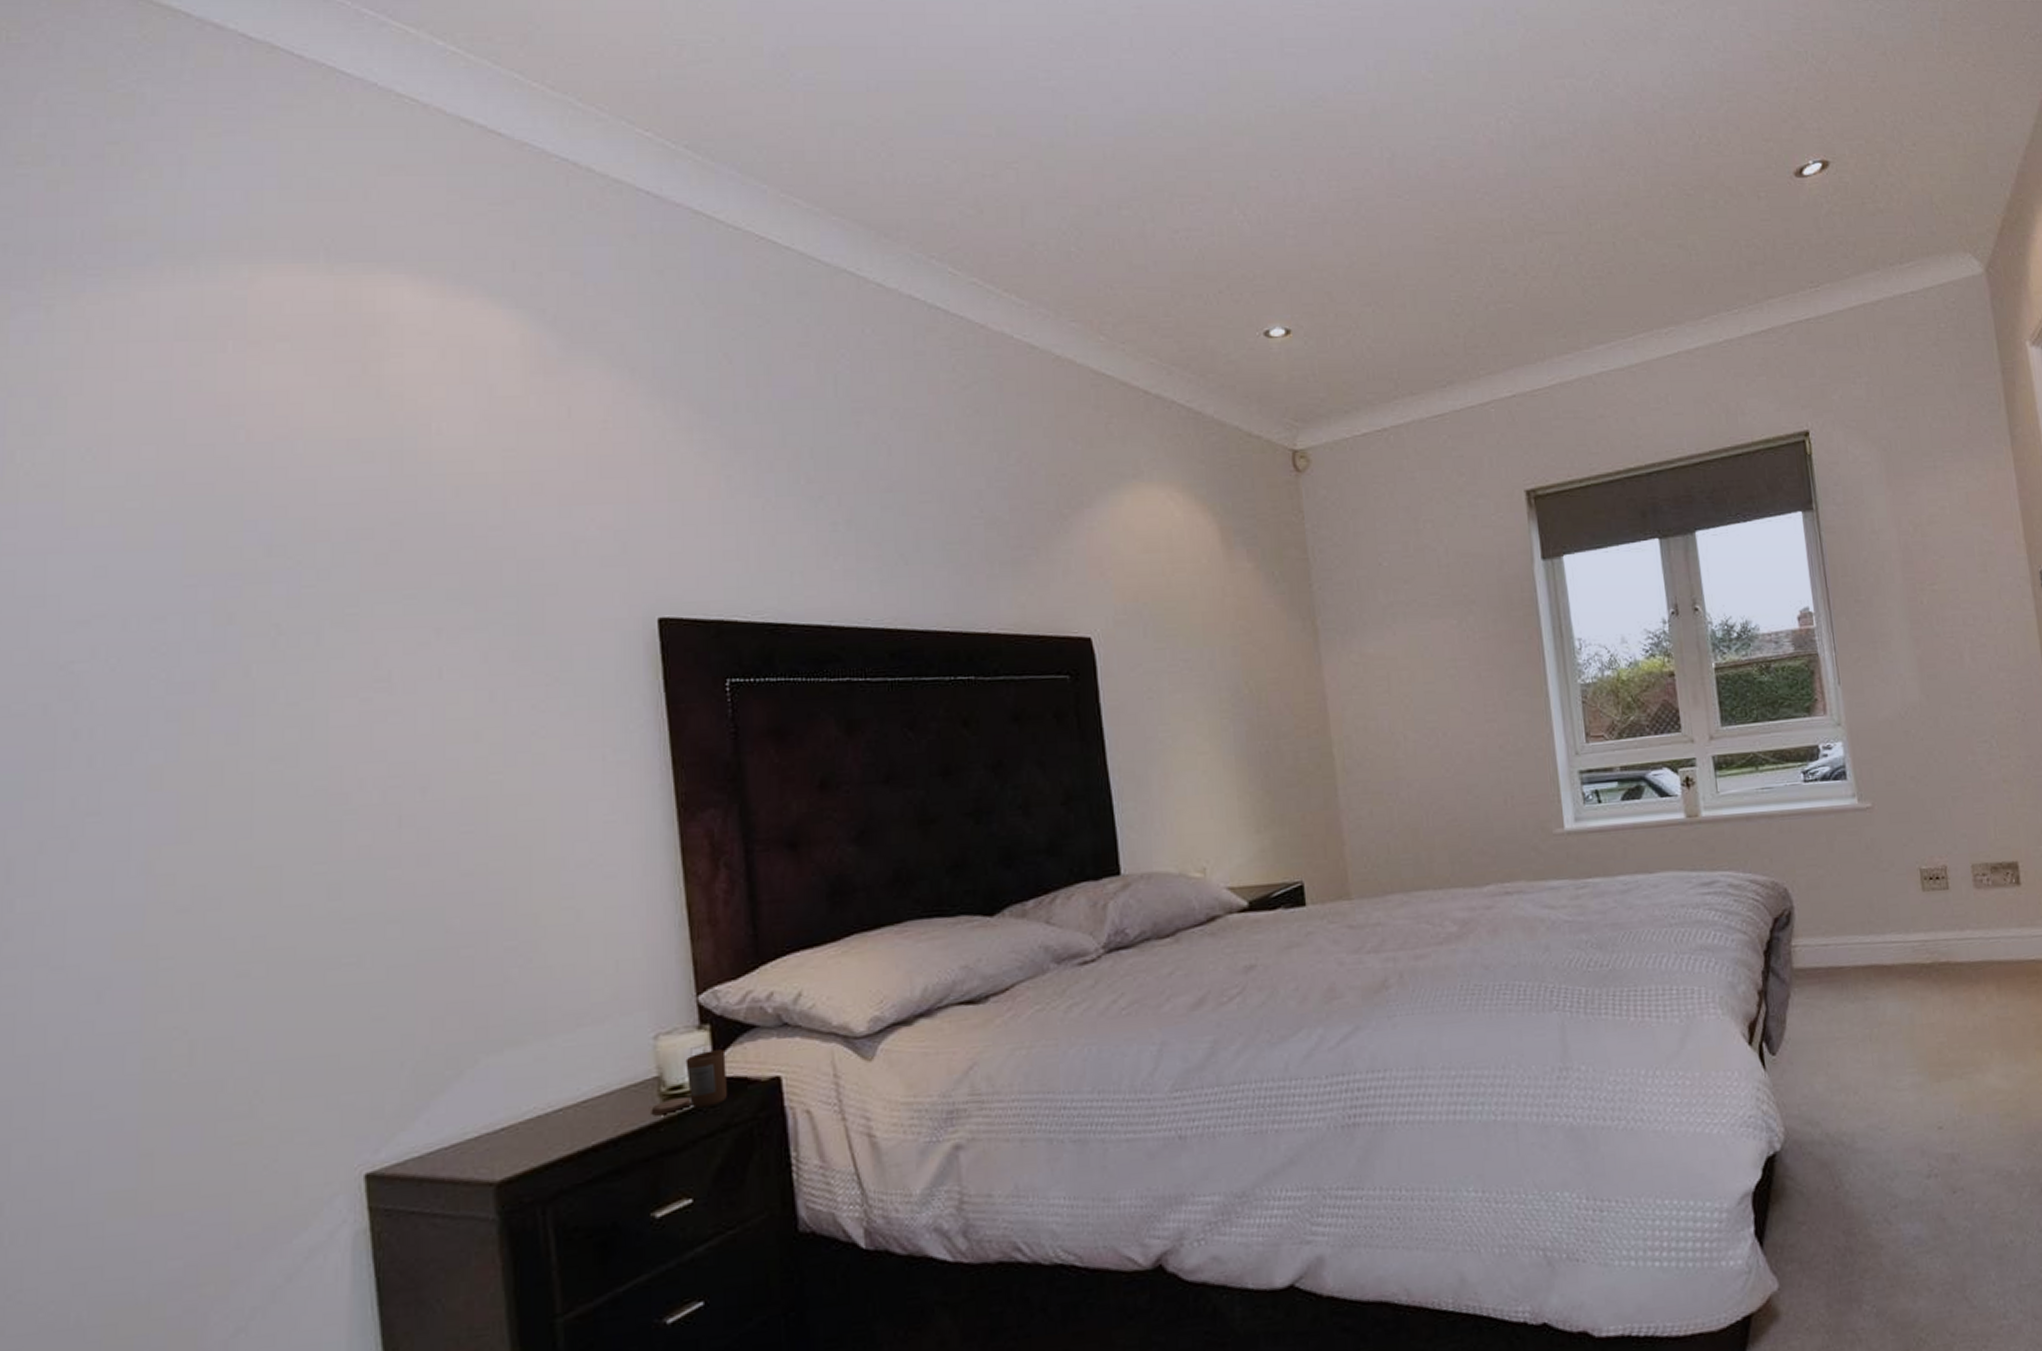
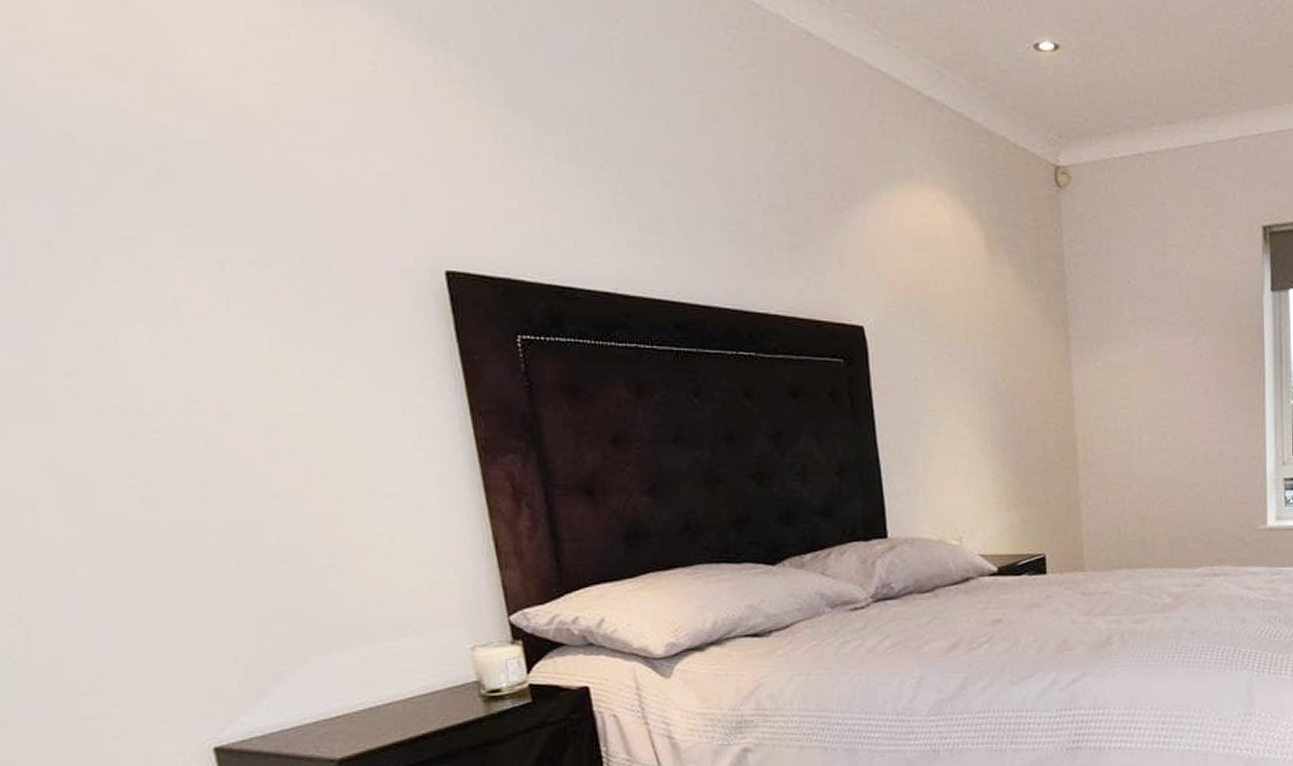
candle: present [651,1049,727,1116] -> none [473,662,541,713]

